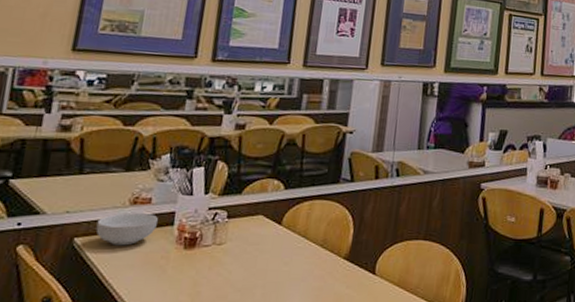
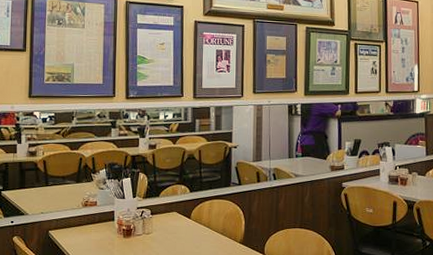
cereal bowl: present [96,212,158,246] -> none [62,212,103,236]

